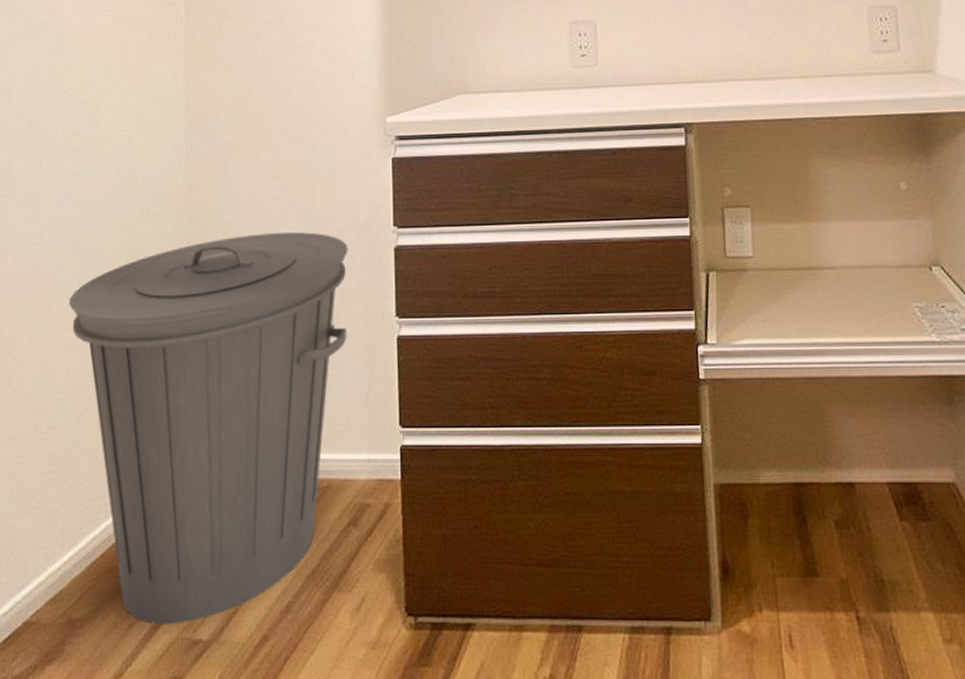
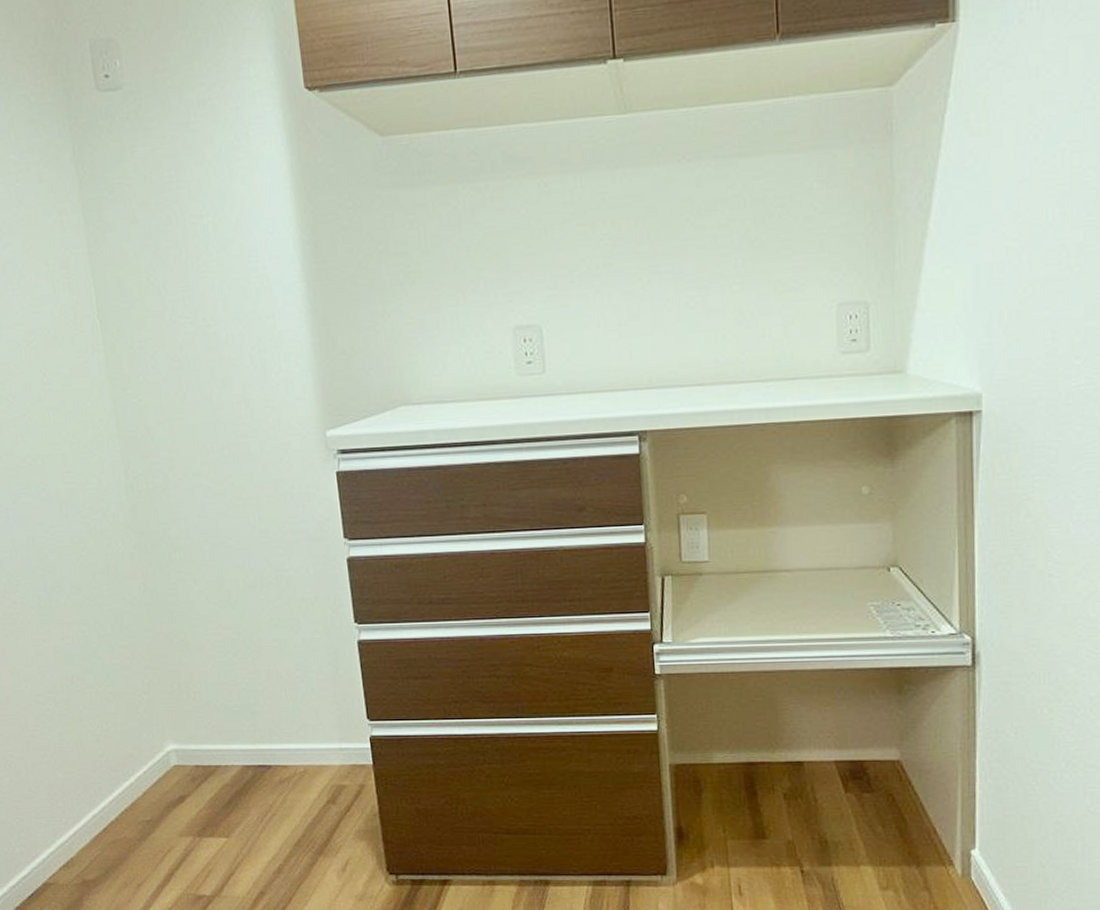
trash can: present [68,232,348,624] -> none [31,545,309,883]

